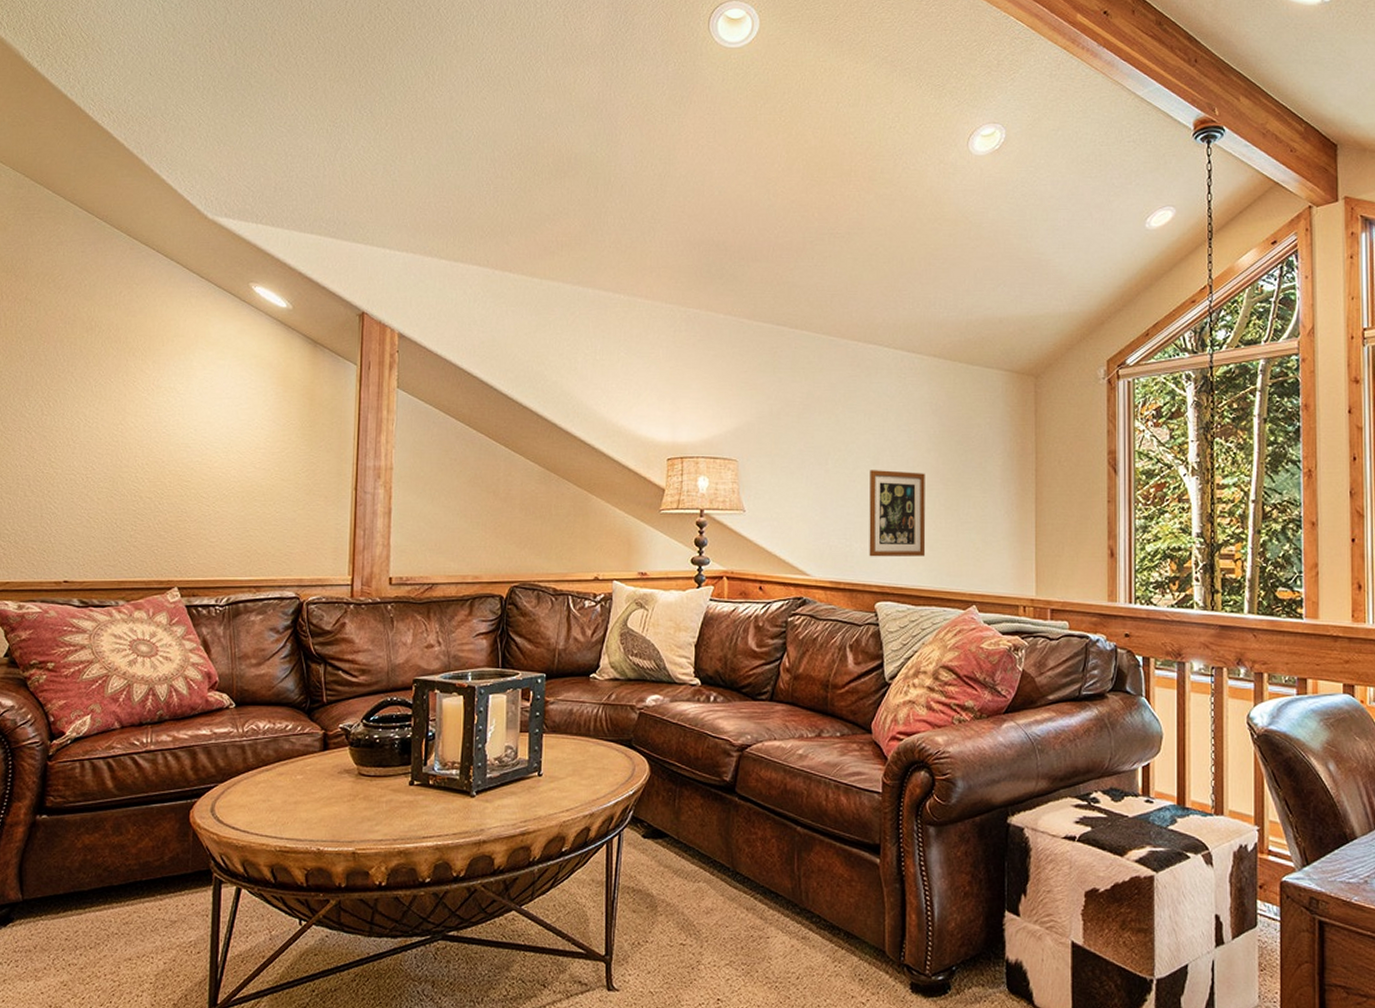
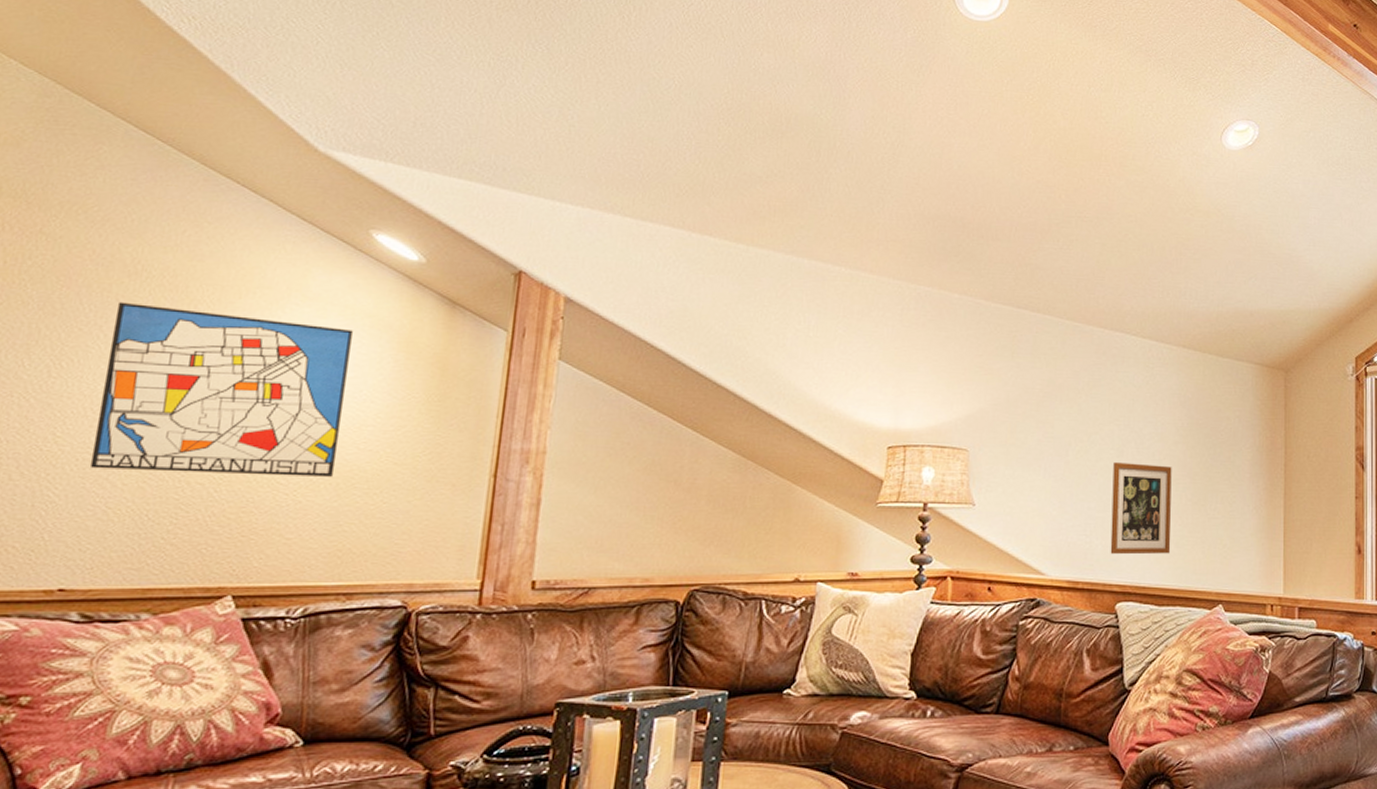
wall art: none [75,352,244,491] -> present [89,301,353,477]

